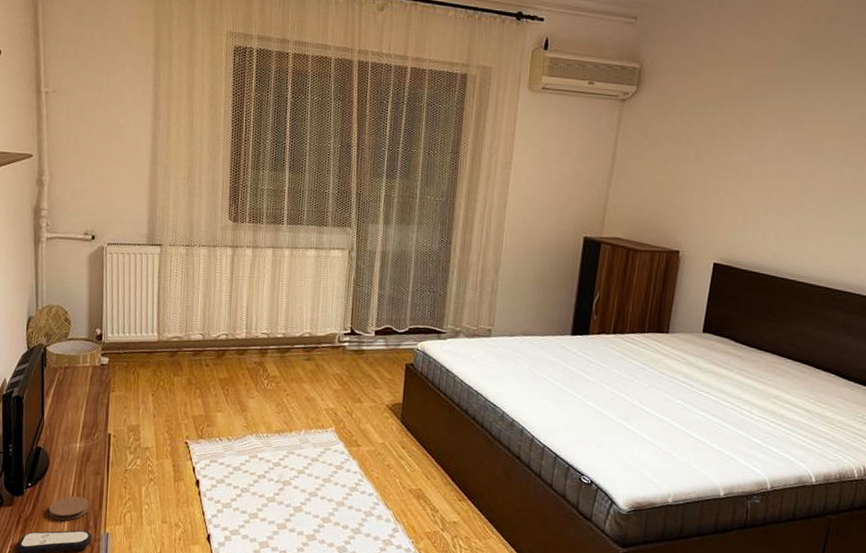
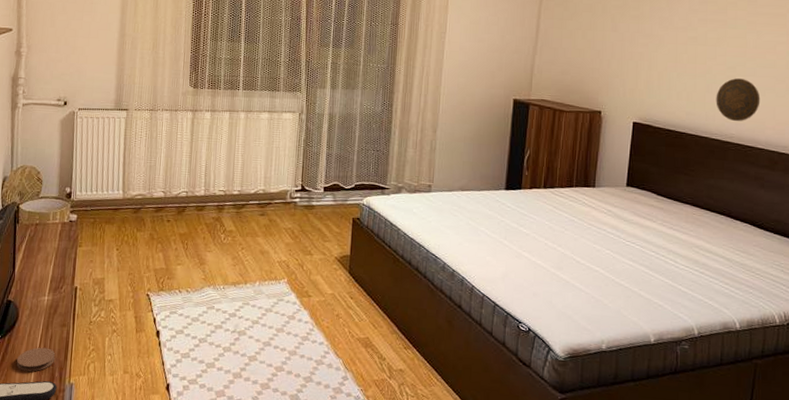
decorative plate: none [805,216,855,264] -> present [716,78,761,122]

